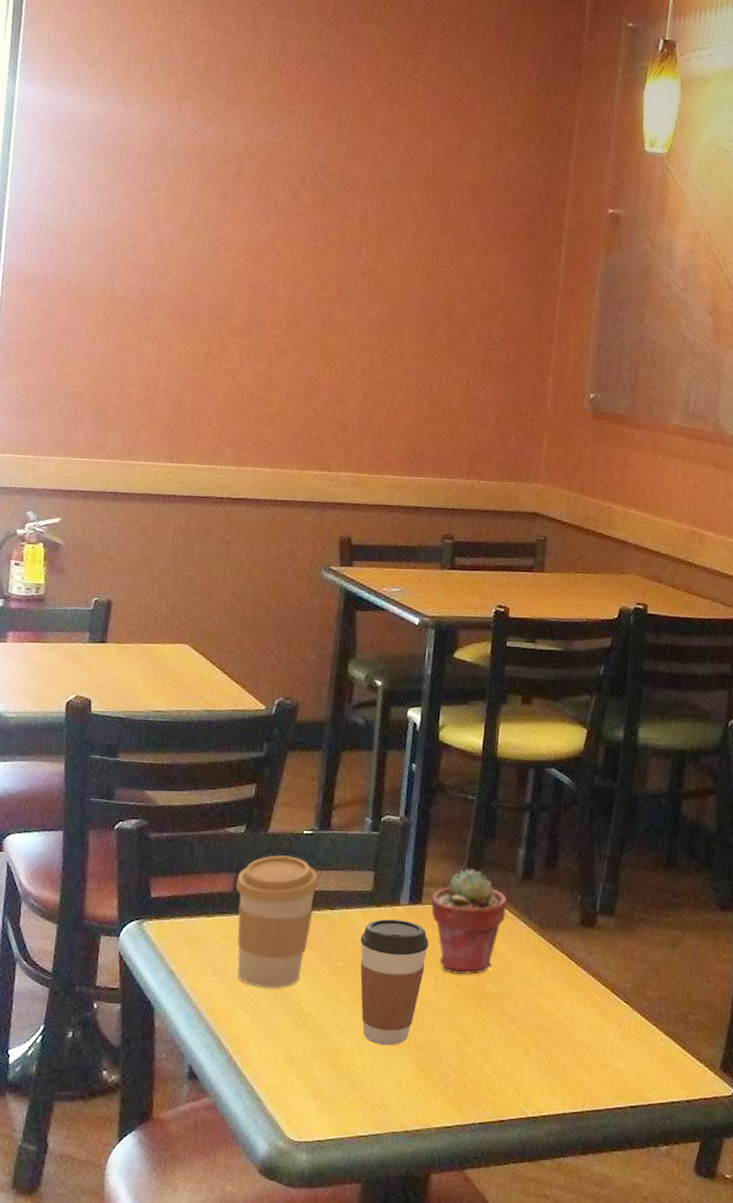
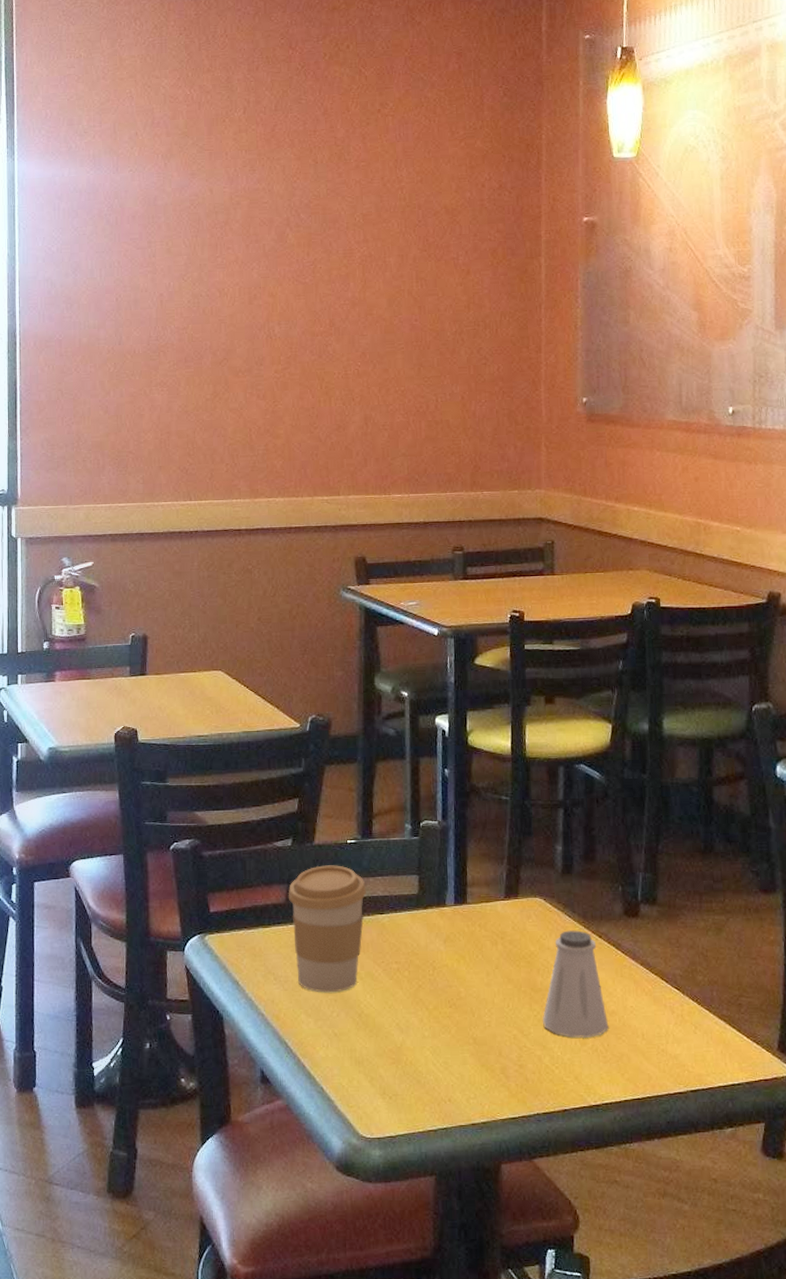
coffee cup: present [360,918,429,1046] -> none [411,919,478,1043]
potted succulent: present [431,868,507,975] -> none [476,866,550,970]
saltshaker: none [488,937,554,1049] -> present [543,930,609,1039]

